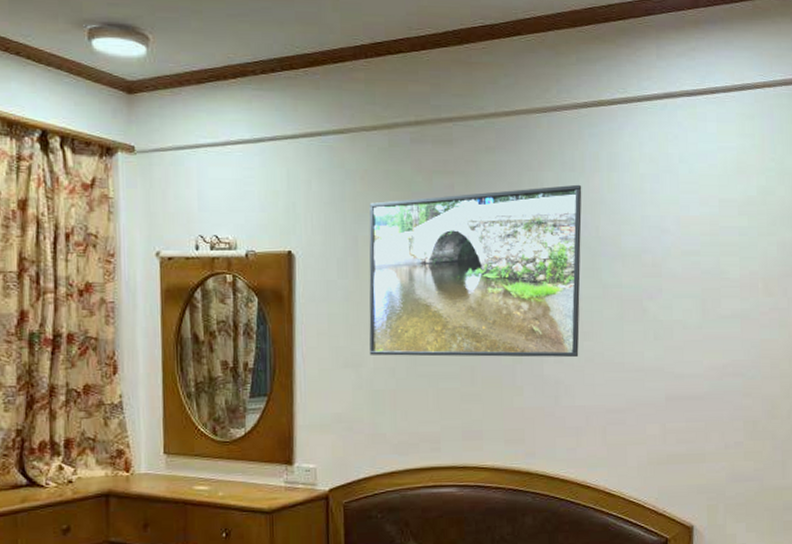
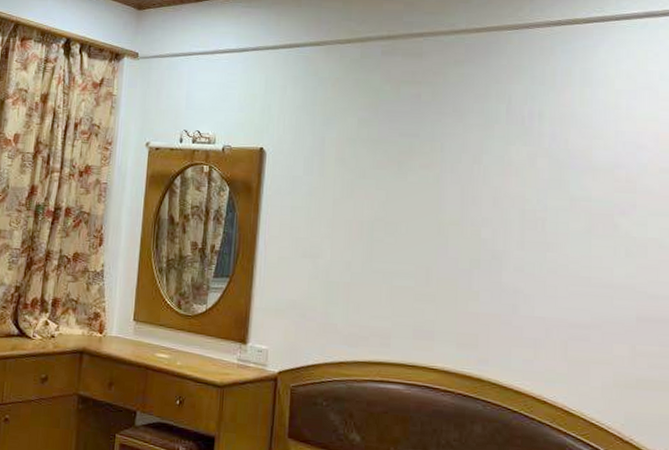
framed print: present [369,184,582,357] -> none [328,98,552,267]

